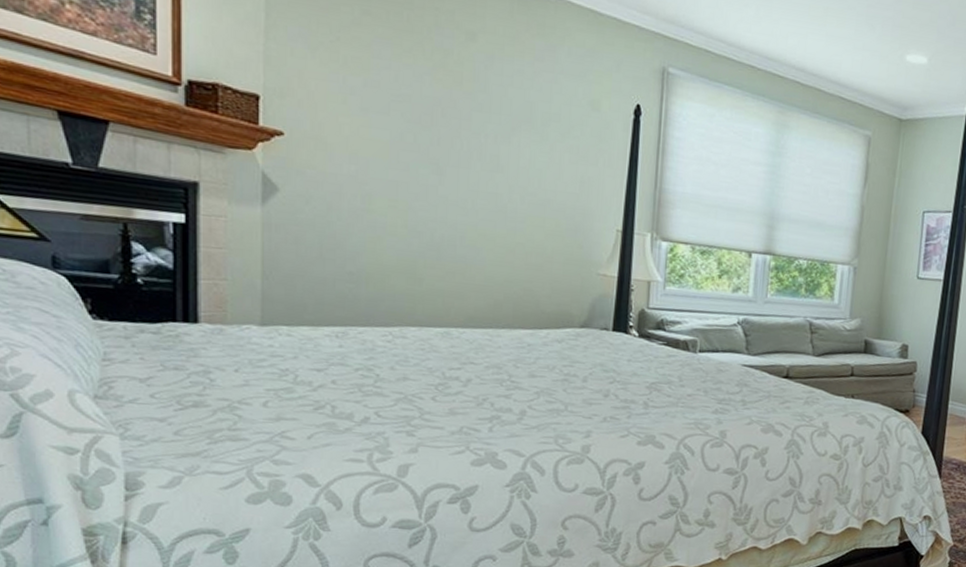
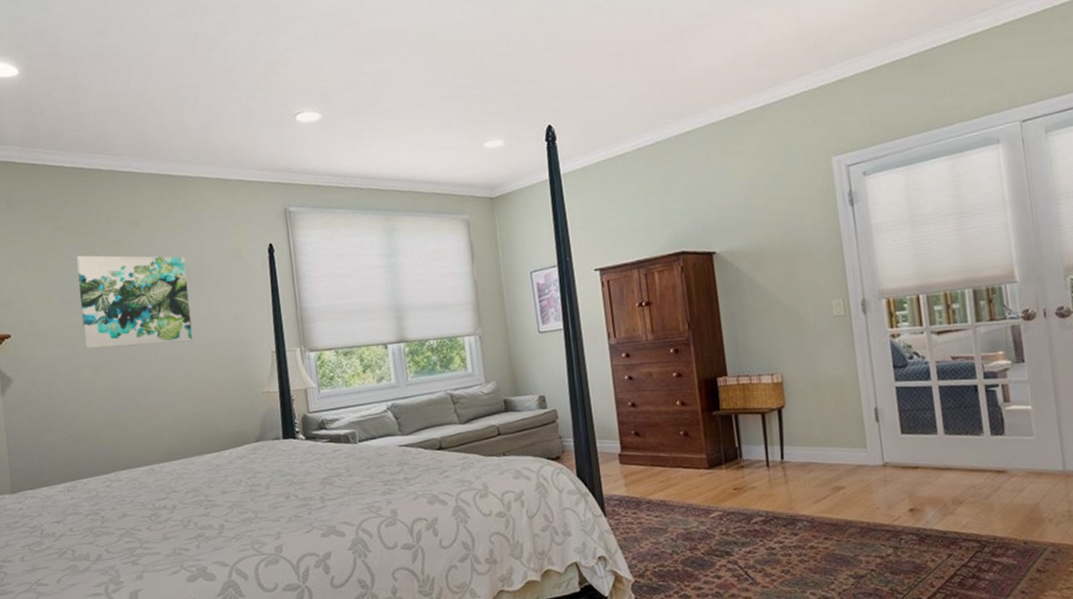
wall art: none [383,55,529,196] -> present [76,255,193,349]

